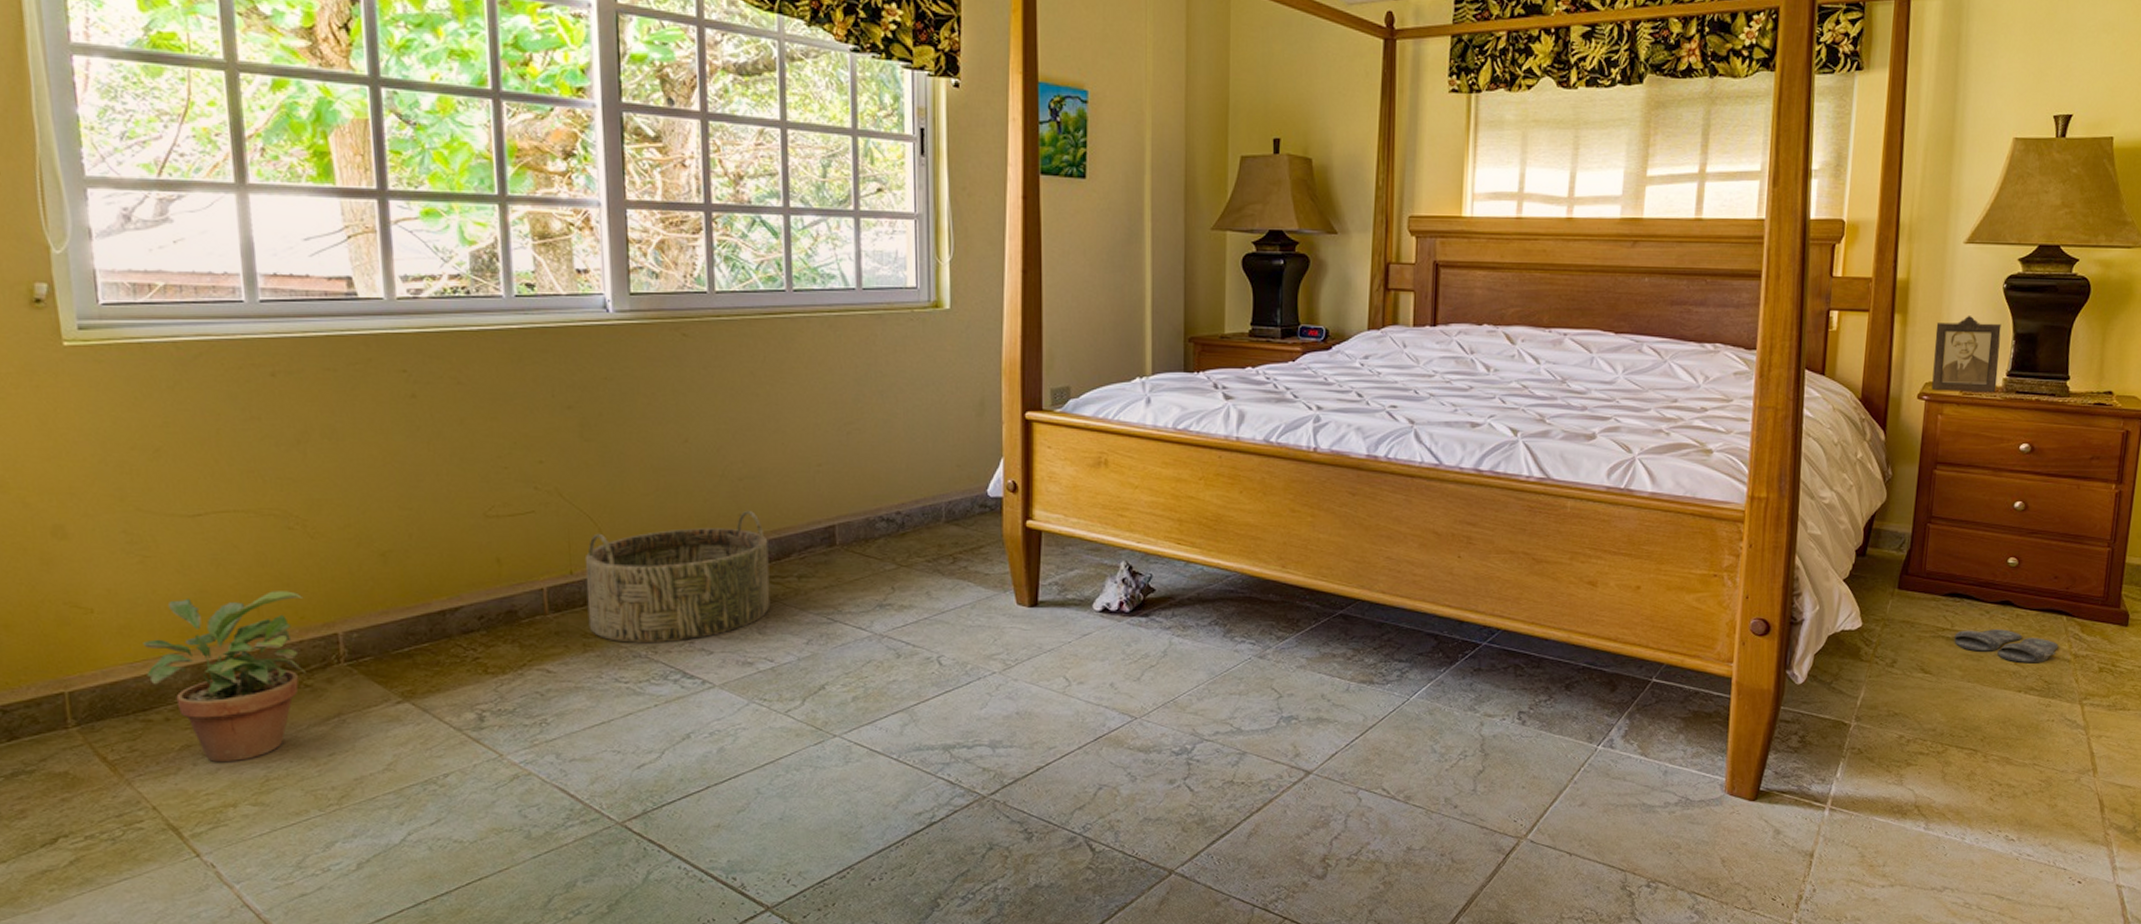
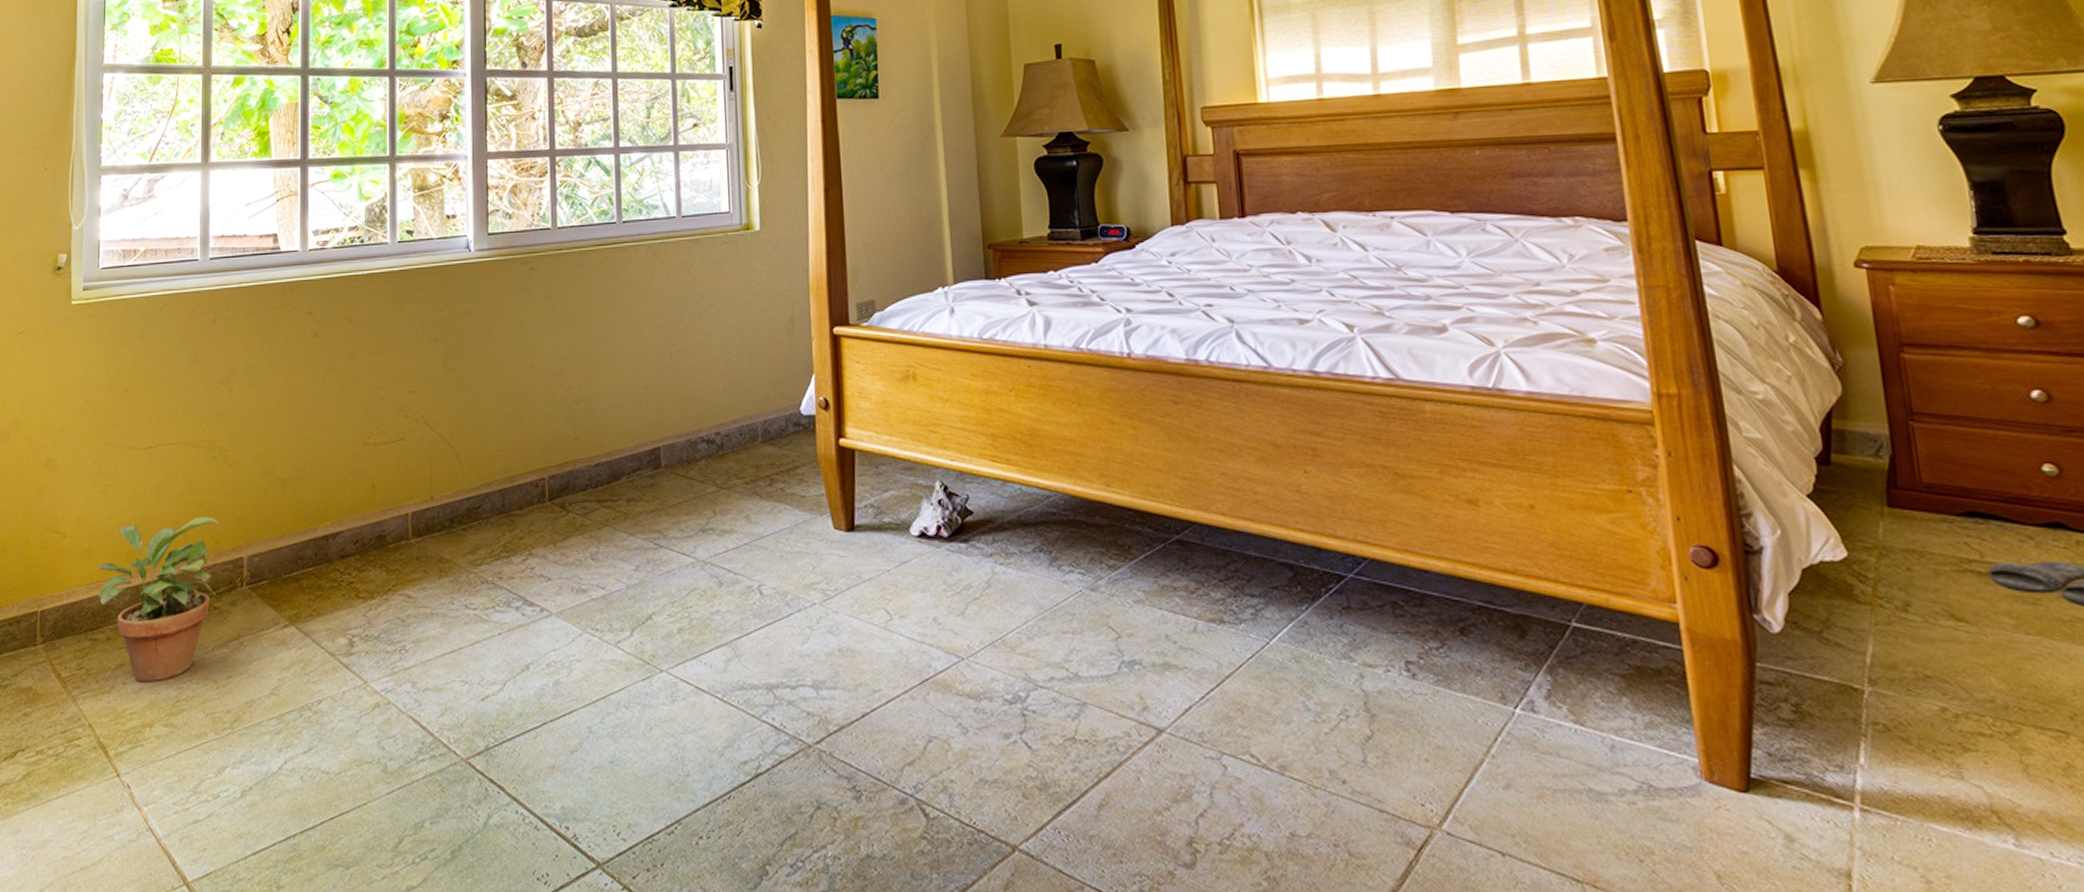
basket: present [585,510,771,643] -> none [443,433,602,568]
photo frame: present [1931,316,2002,393] -> none [1858,165,1963,257]

